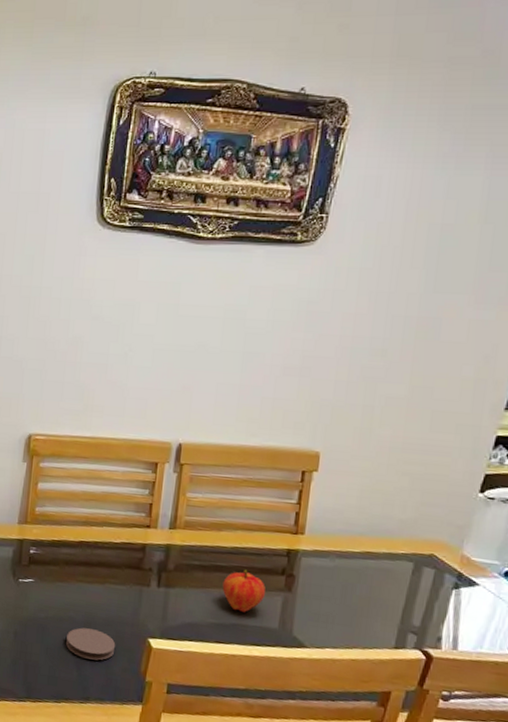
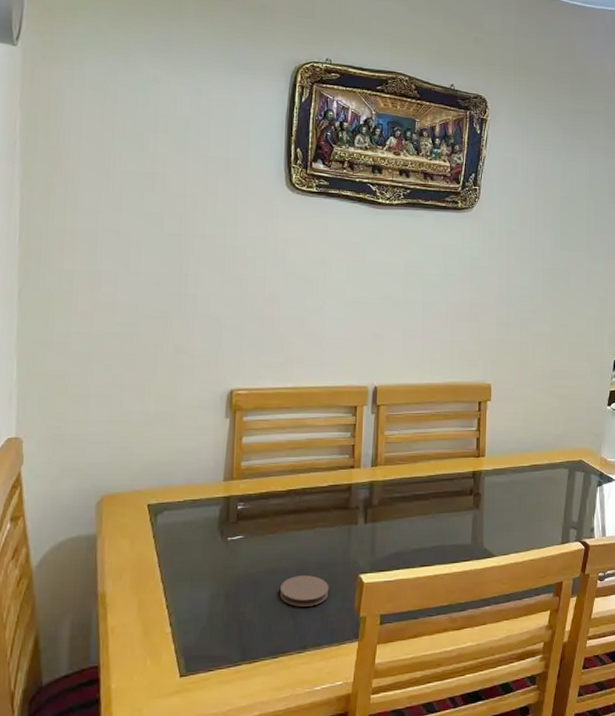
fruit: present [222,570,266,612] -> none [422,496,459,534]

